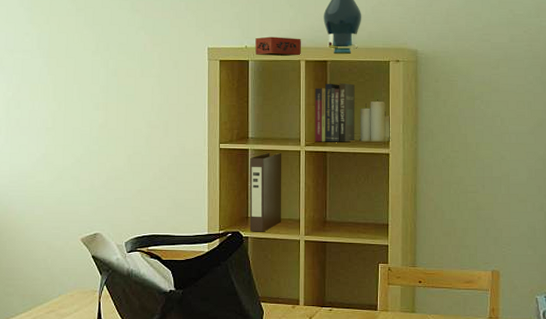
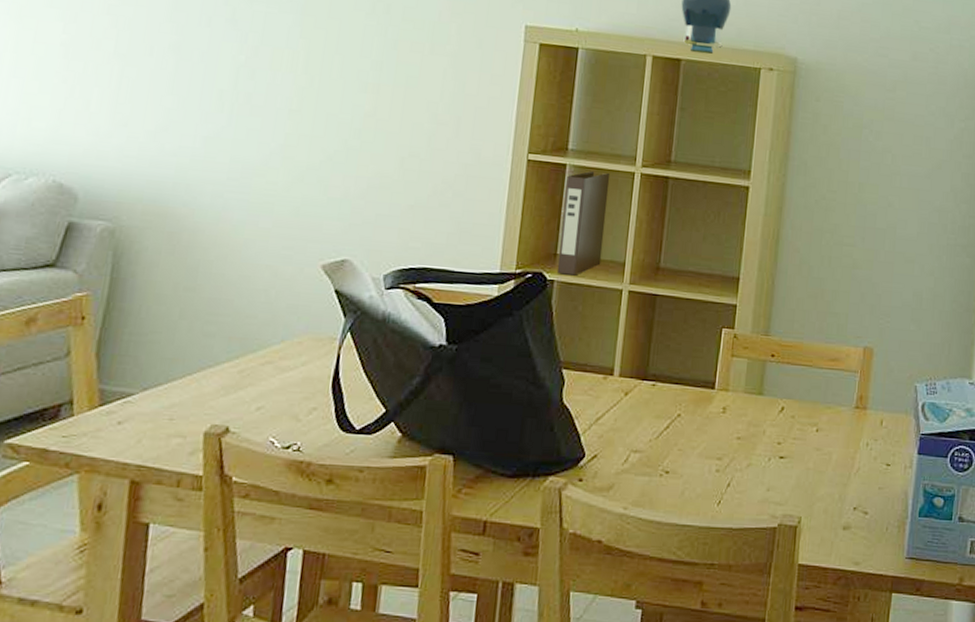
decorative box: present [255,36,301,57] -> none [588,19,650,49]
books: present [314,83,355,142] -> none [655,89,714,167]
candle: present [359,99,392,142] -> none [712,116,755,172]

